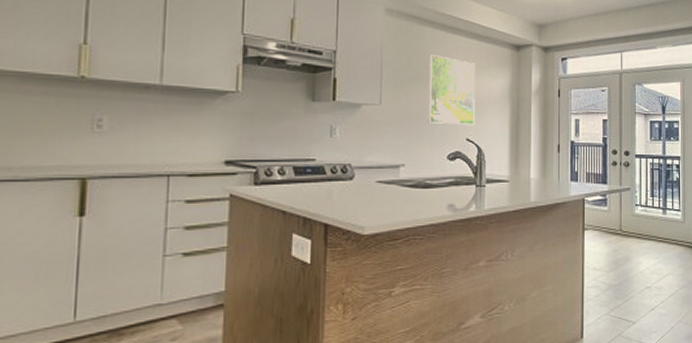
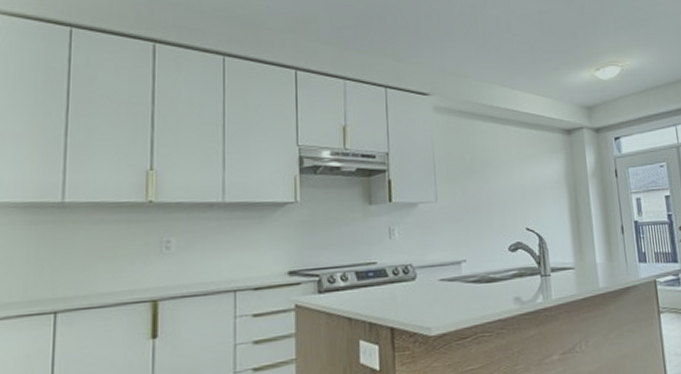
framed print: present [428,55,475,126] -> none [480,147,533,216]

